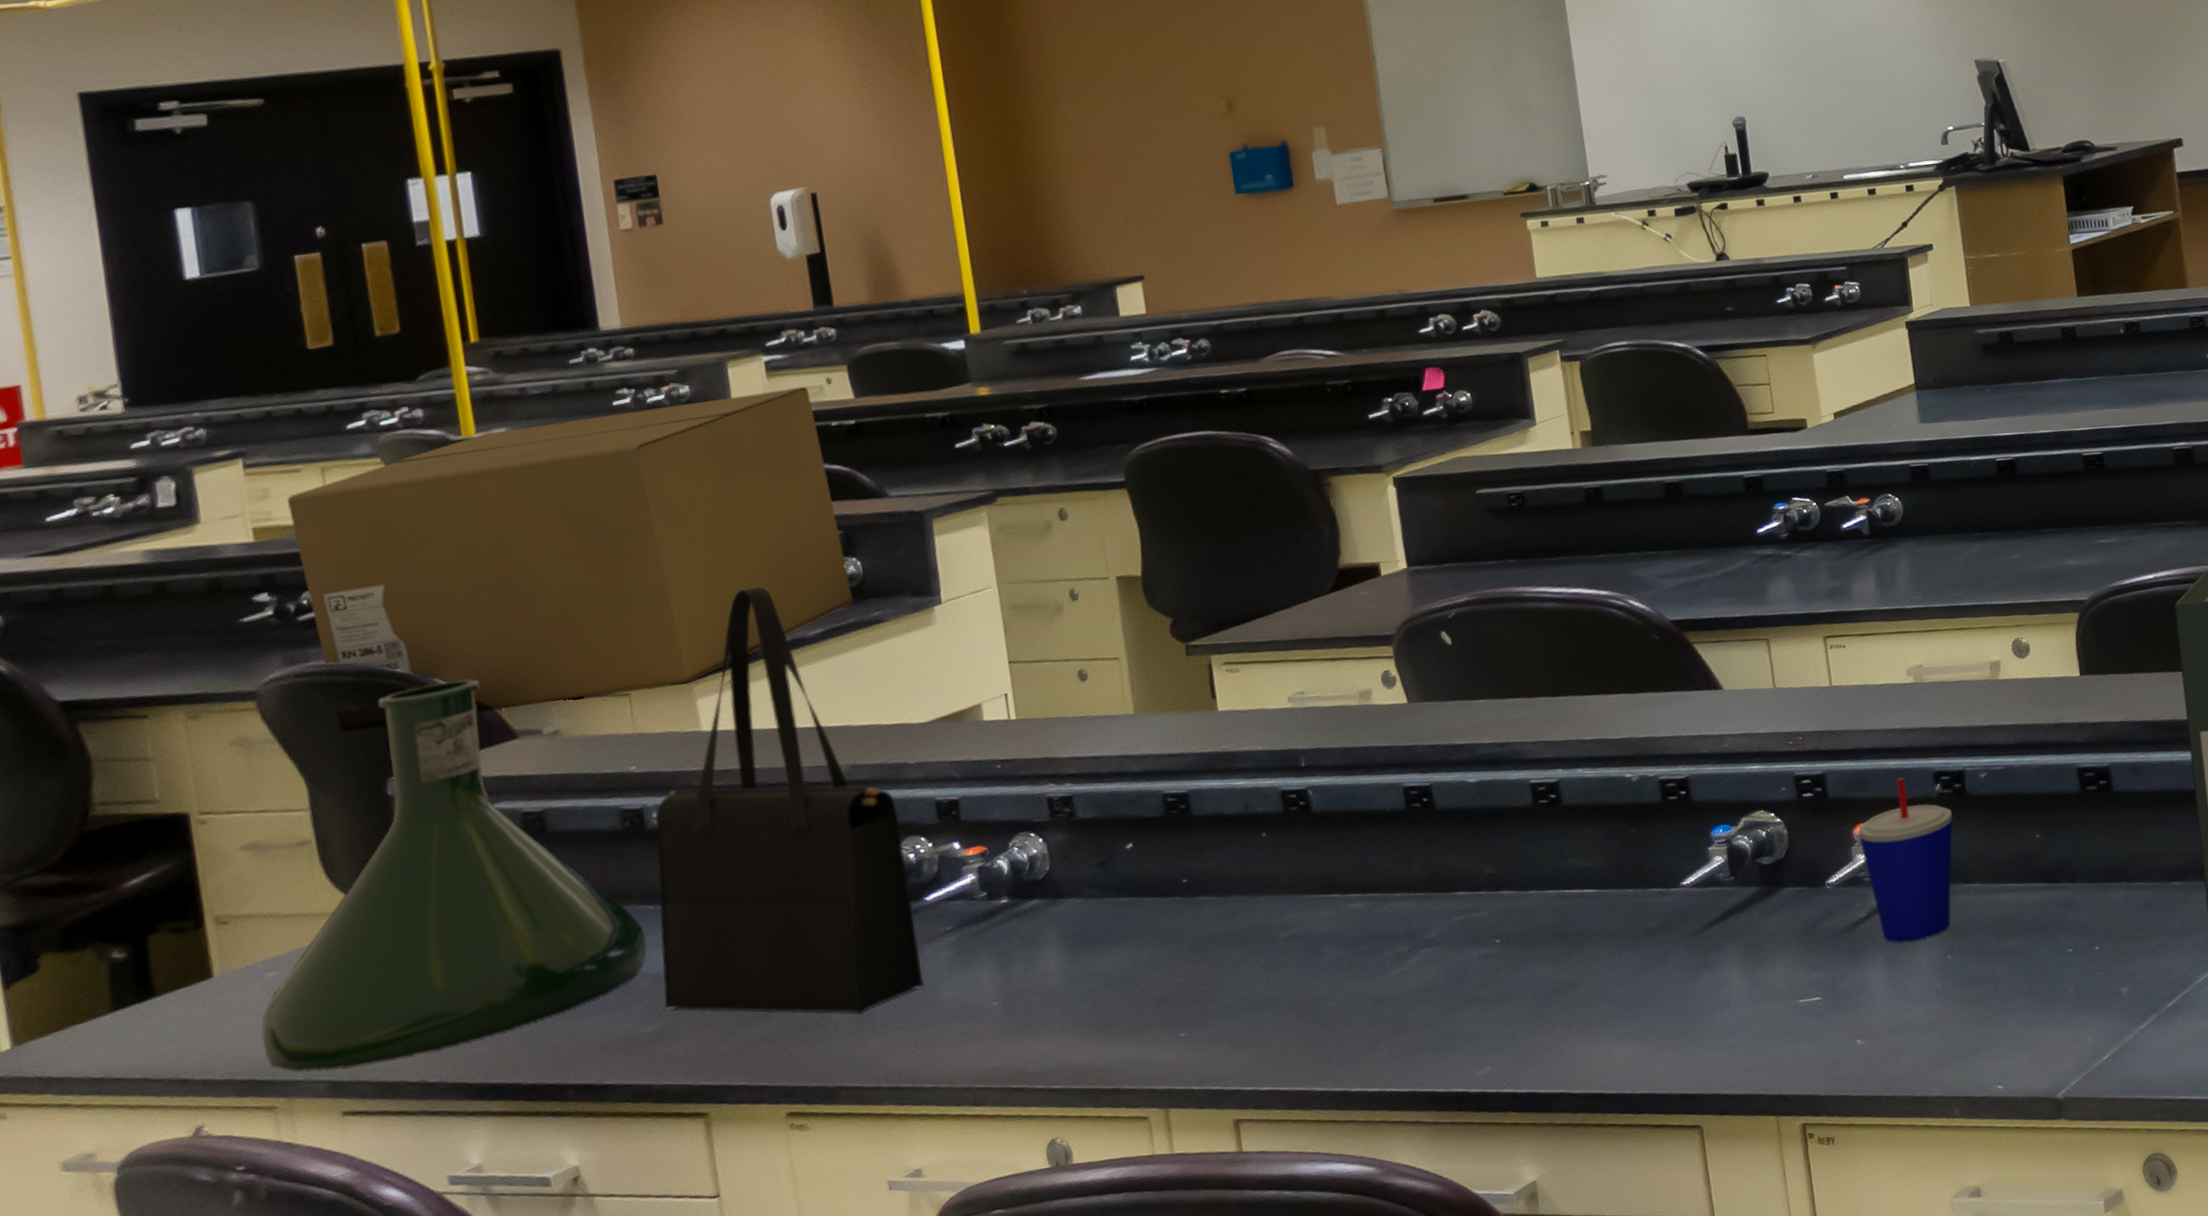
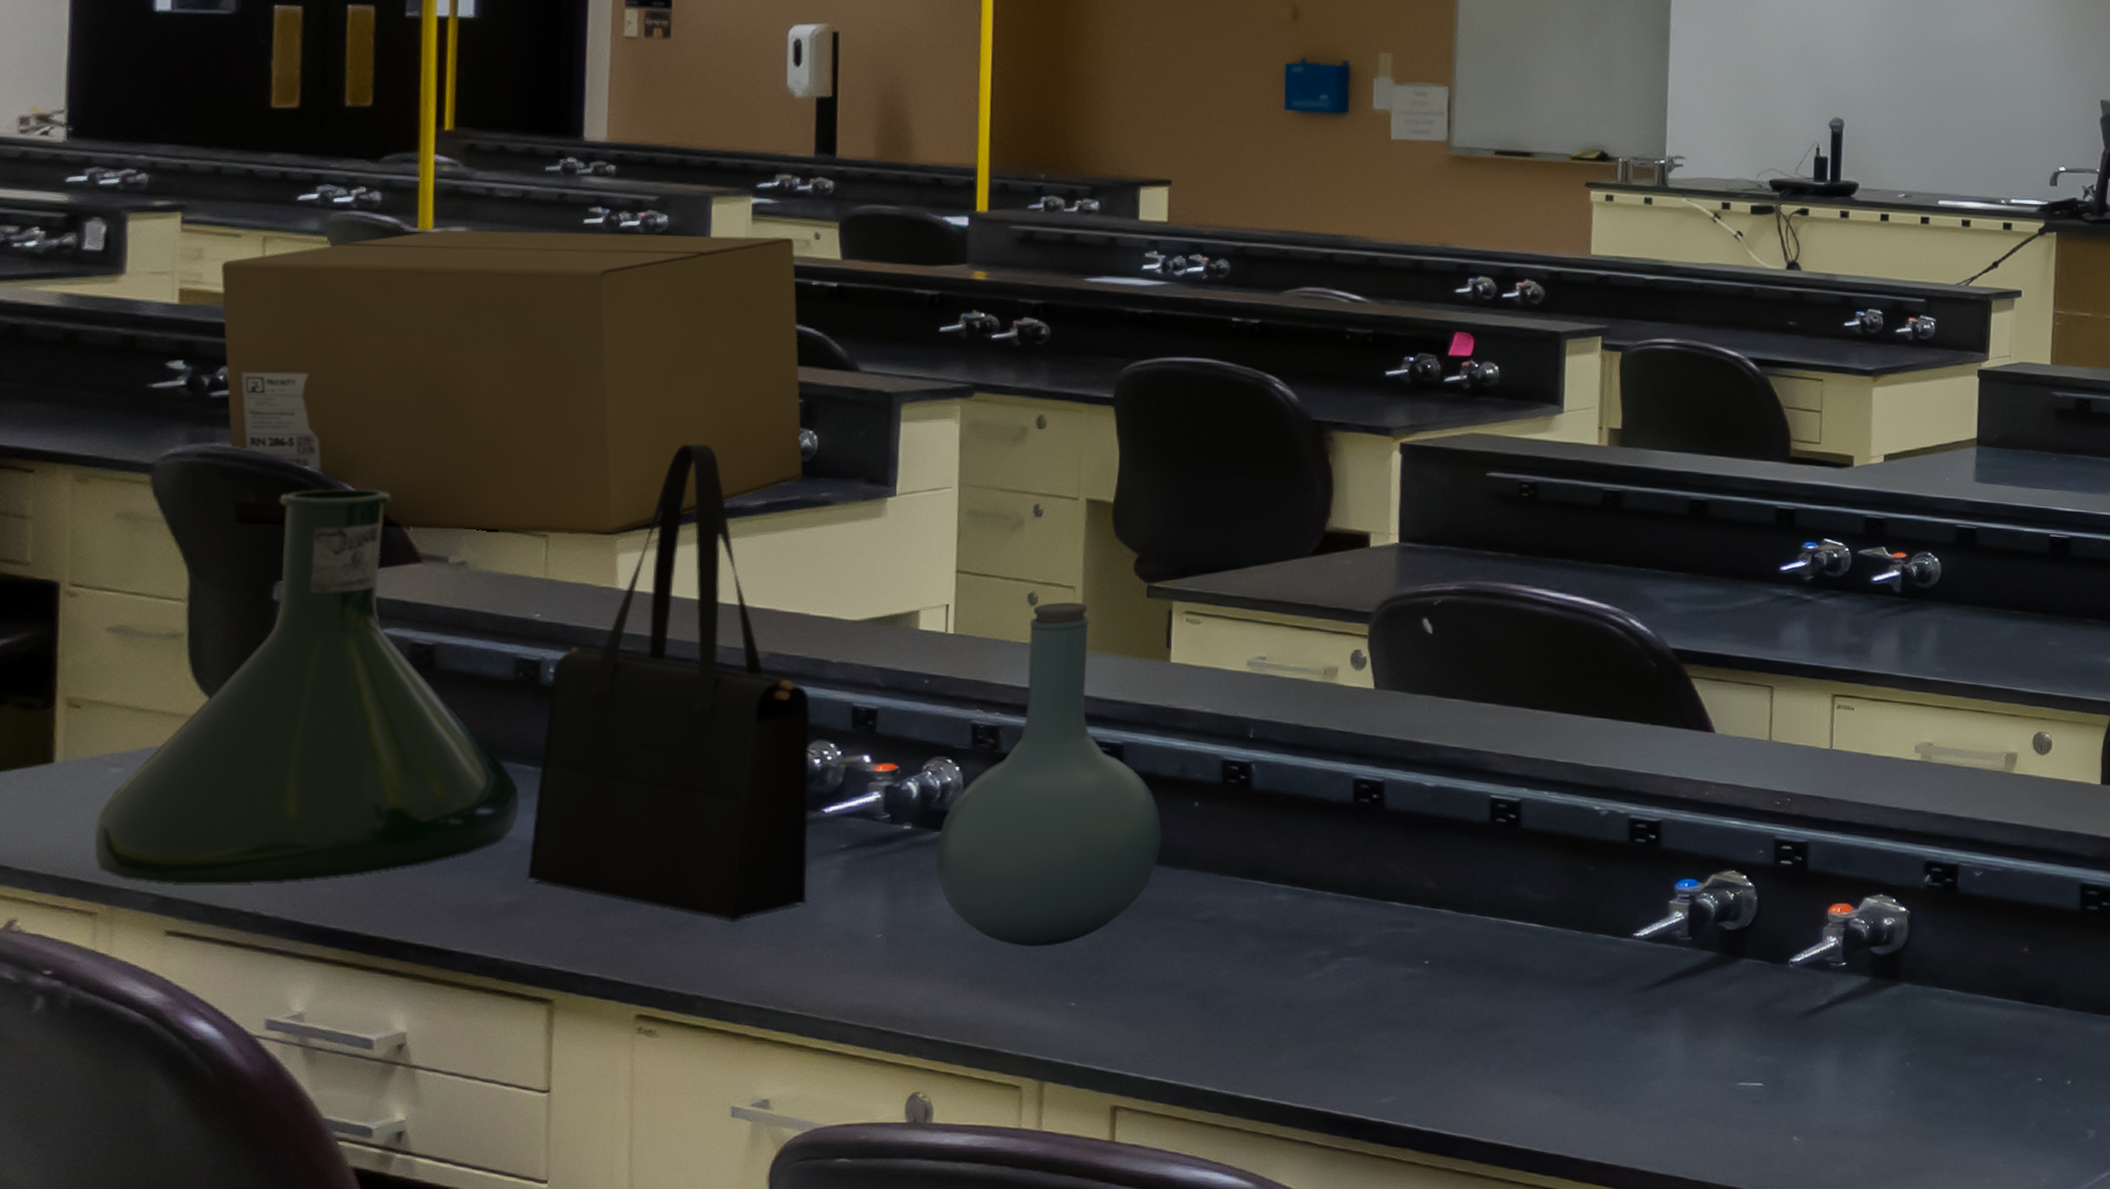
bottle: none [1034,671,1239,991] -> present [936,602,1162,947]
beverage cup: present [1857,777,1953,942] -> none [1832,861,1939,1040]

